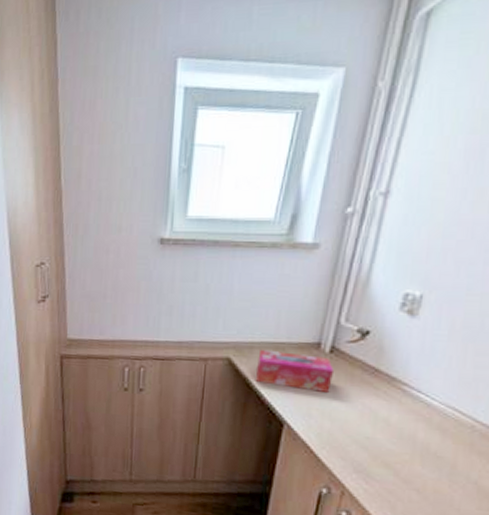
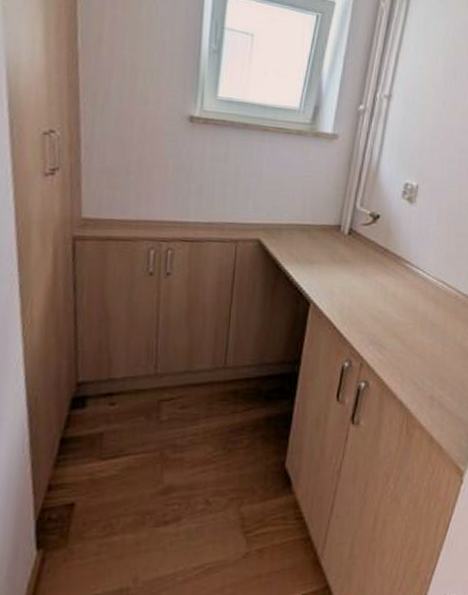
tissue box: present [255,349,335,392] -> none [283,231,353,271]

